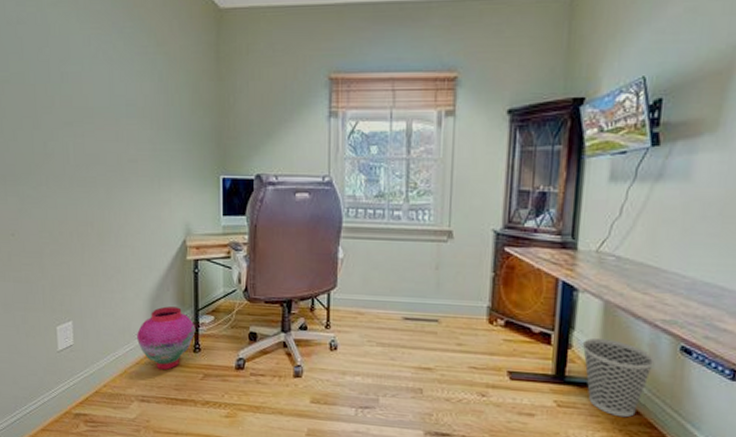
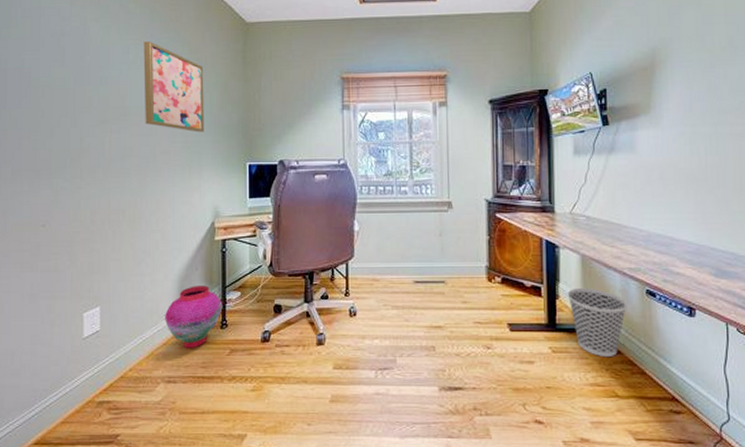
wall art: none [105,31,174,140] -> present [143,41,205,133]

